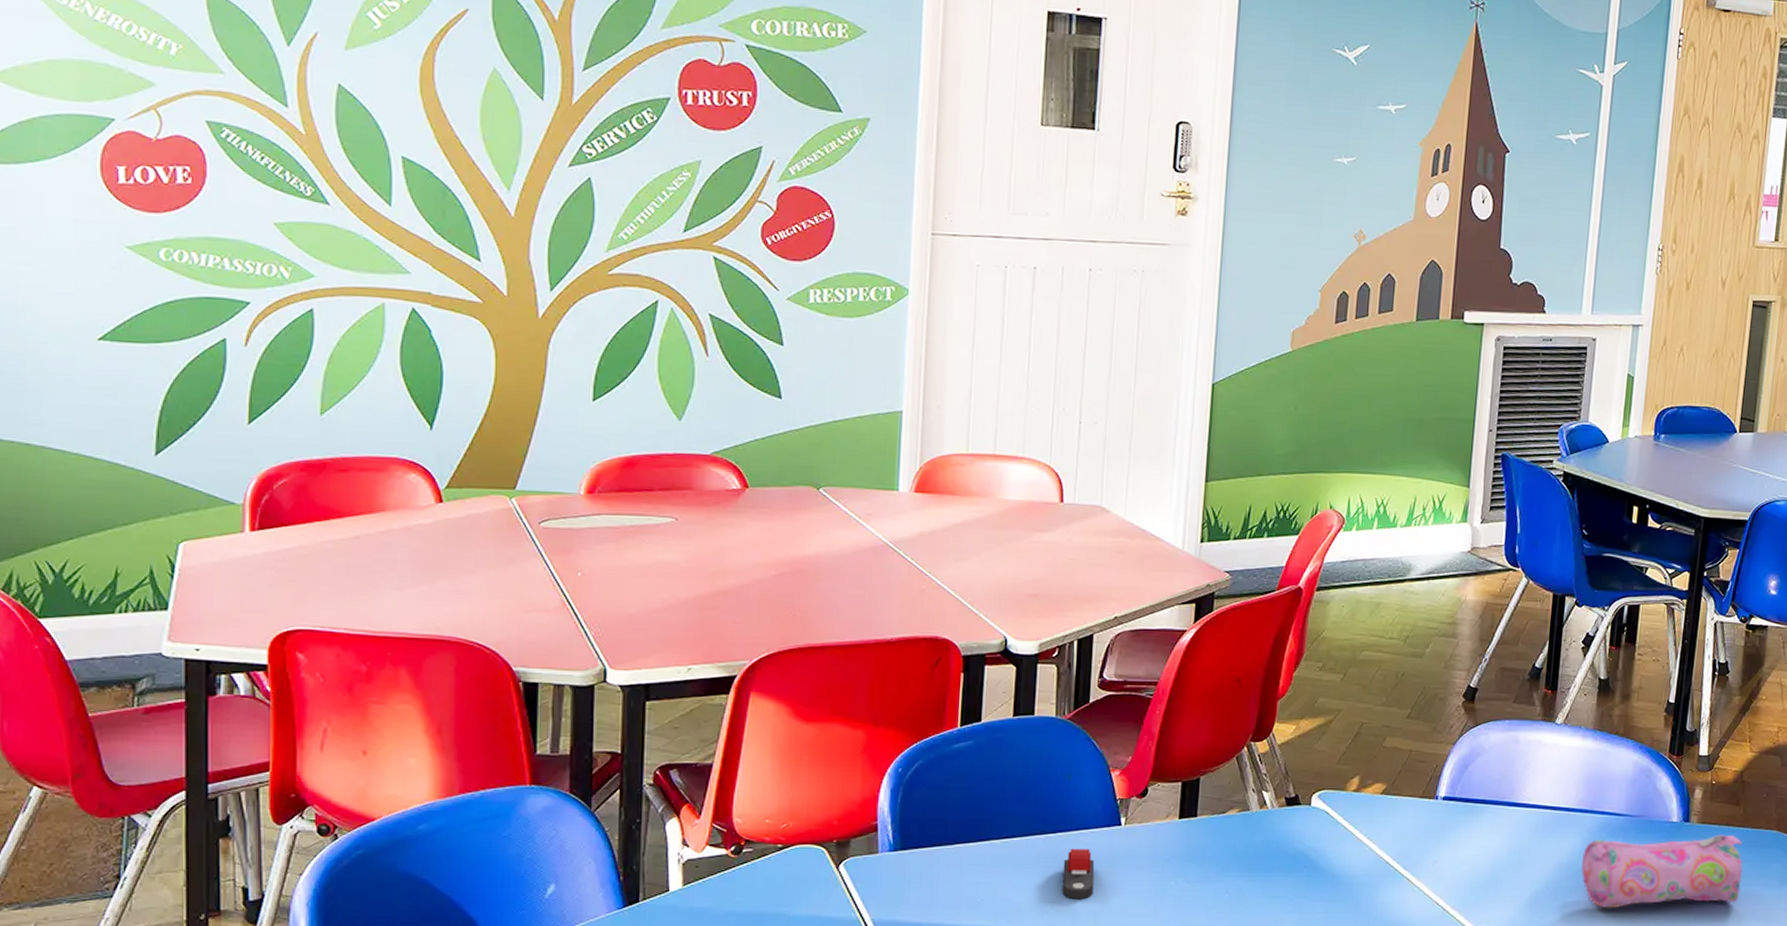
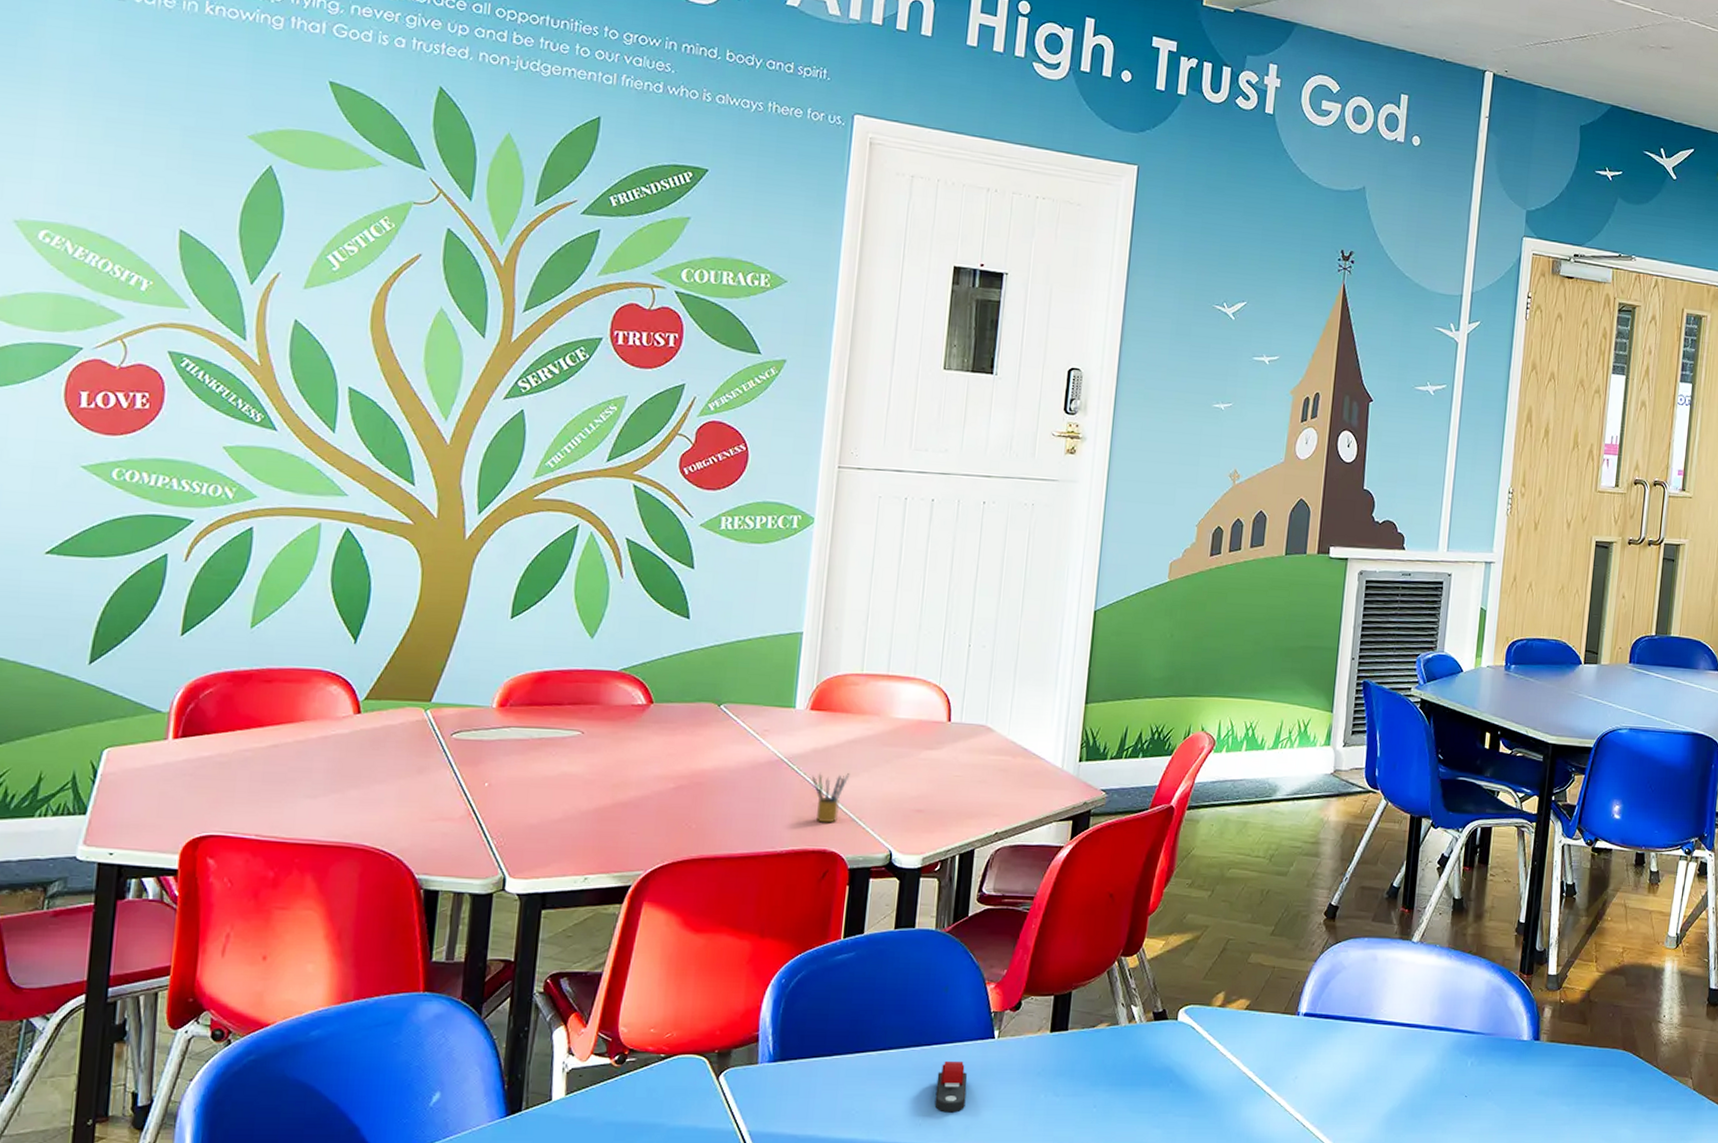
pencil box: none [918,557,959,609] -> present [811,772,850,823]
pencil case: present [1581,834,1743,909] -> none [1436,1053,1590,1127]

